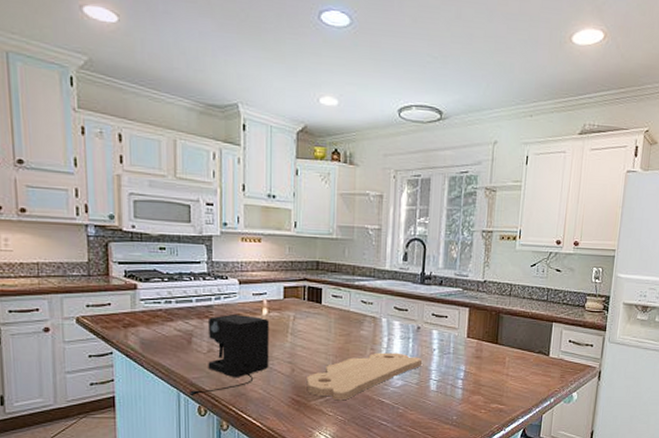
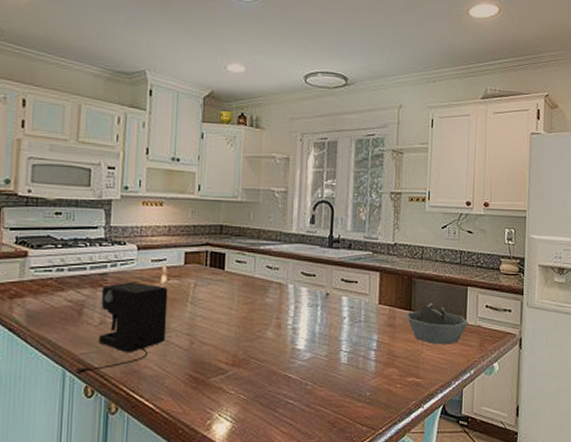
cutting board: present [306,352,422,401] -> none [206,322,331,377]
bowl: none [492,337,551,376] -> present [405,303,468,345]

